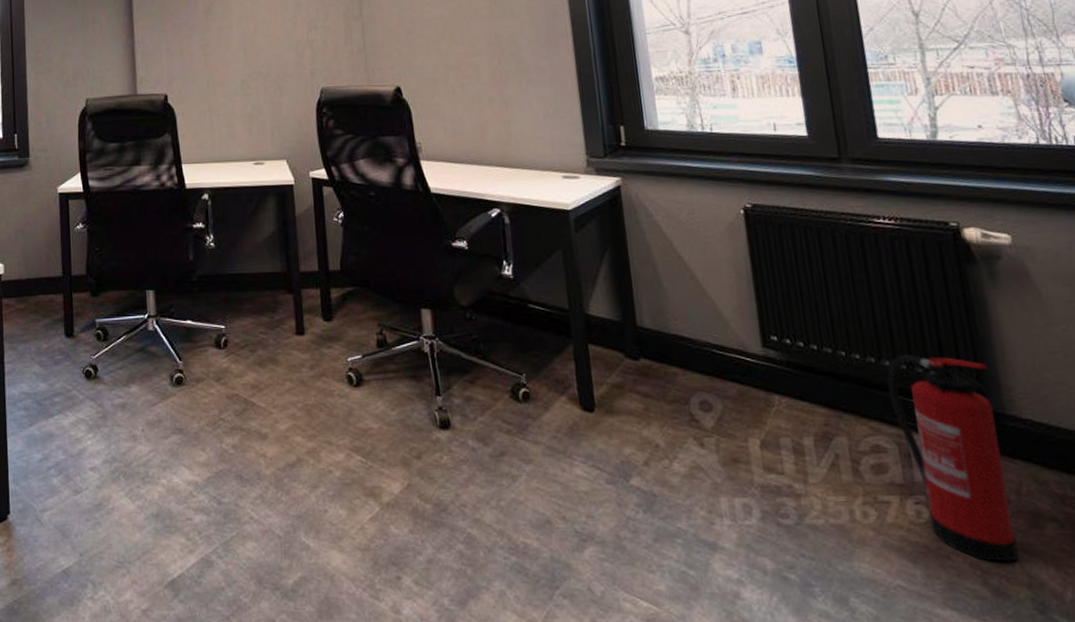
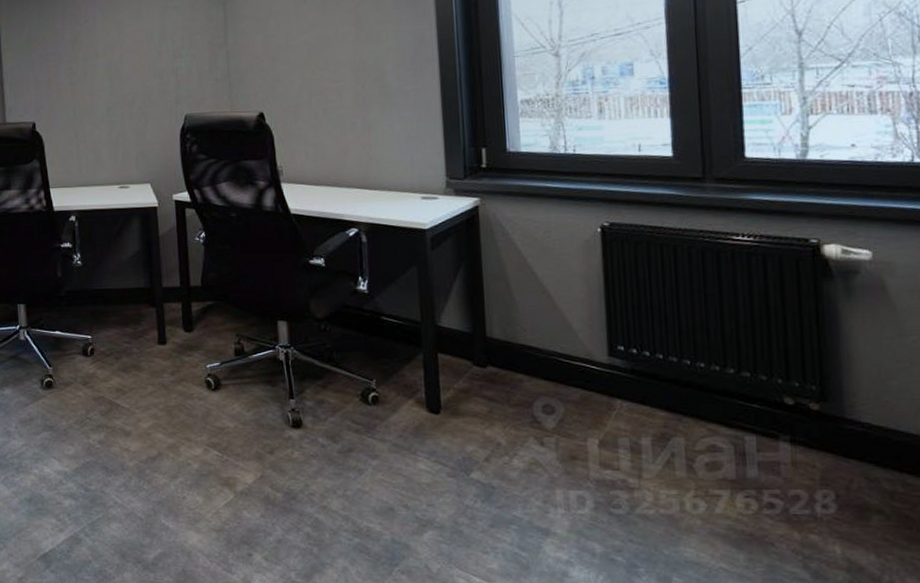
fire extinguisher: present [887,354,1020,562] -> none [729,363,842,549]

